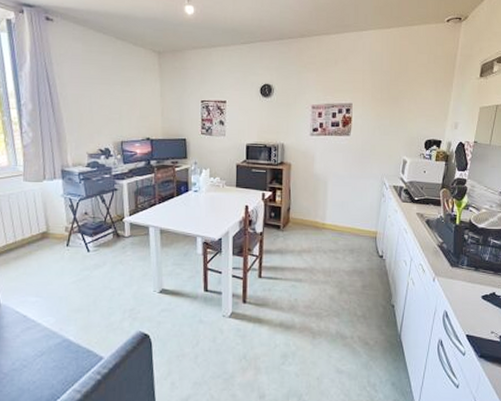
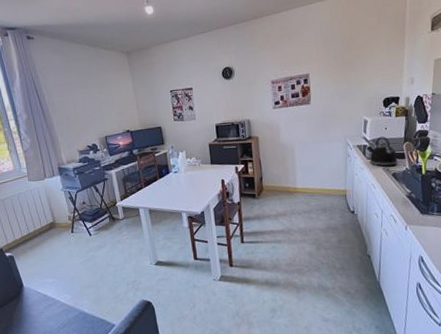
kettle: none [405,179,433,213] -> present [370,136,398,167]

